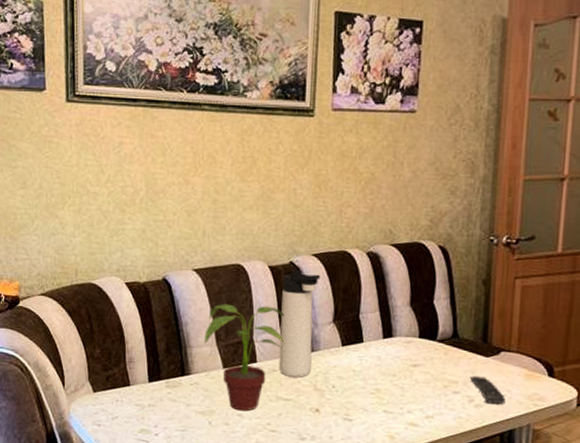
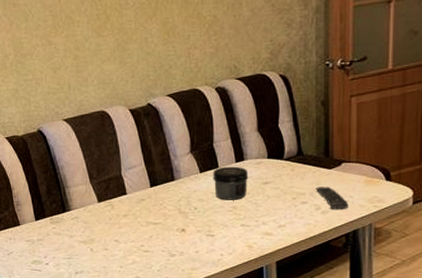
potted plant: present [204,303,285,411] -> none [79,145,150,237]
thermos bottle: present [279,269,320,378] -> none [143,109,175,205]
jar: none [356,342,396,382] -> present [213,166,249,200]

